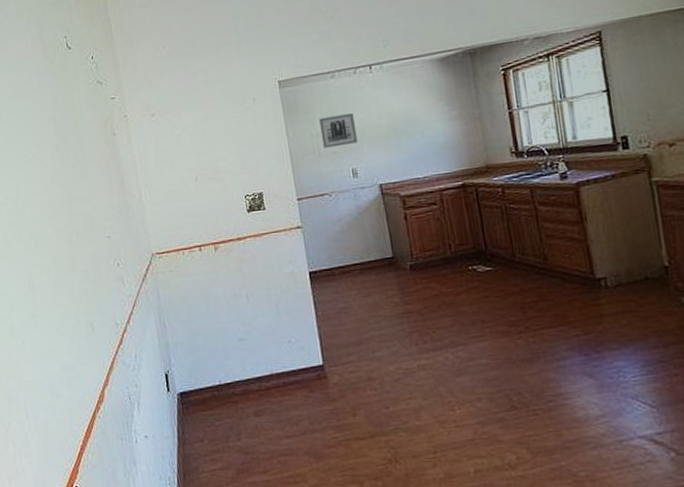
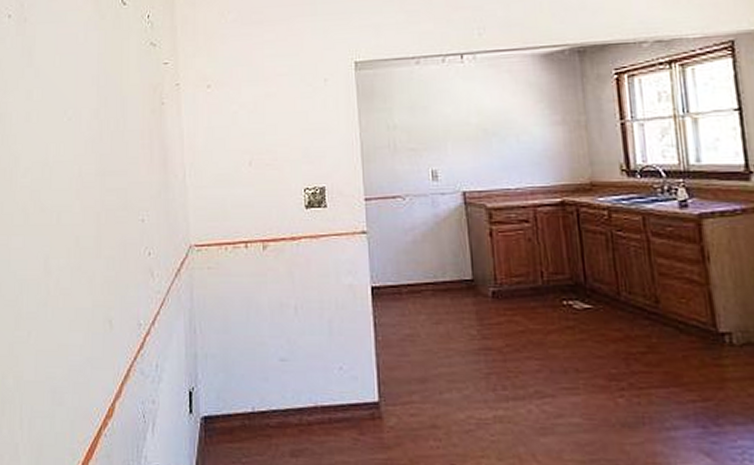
wall art: present [319,113,358,149] -> none [398,107,441,144]

